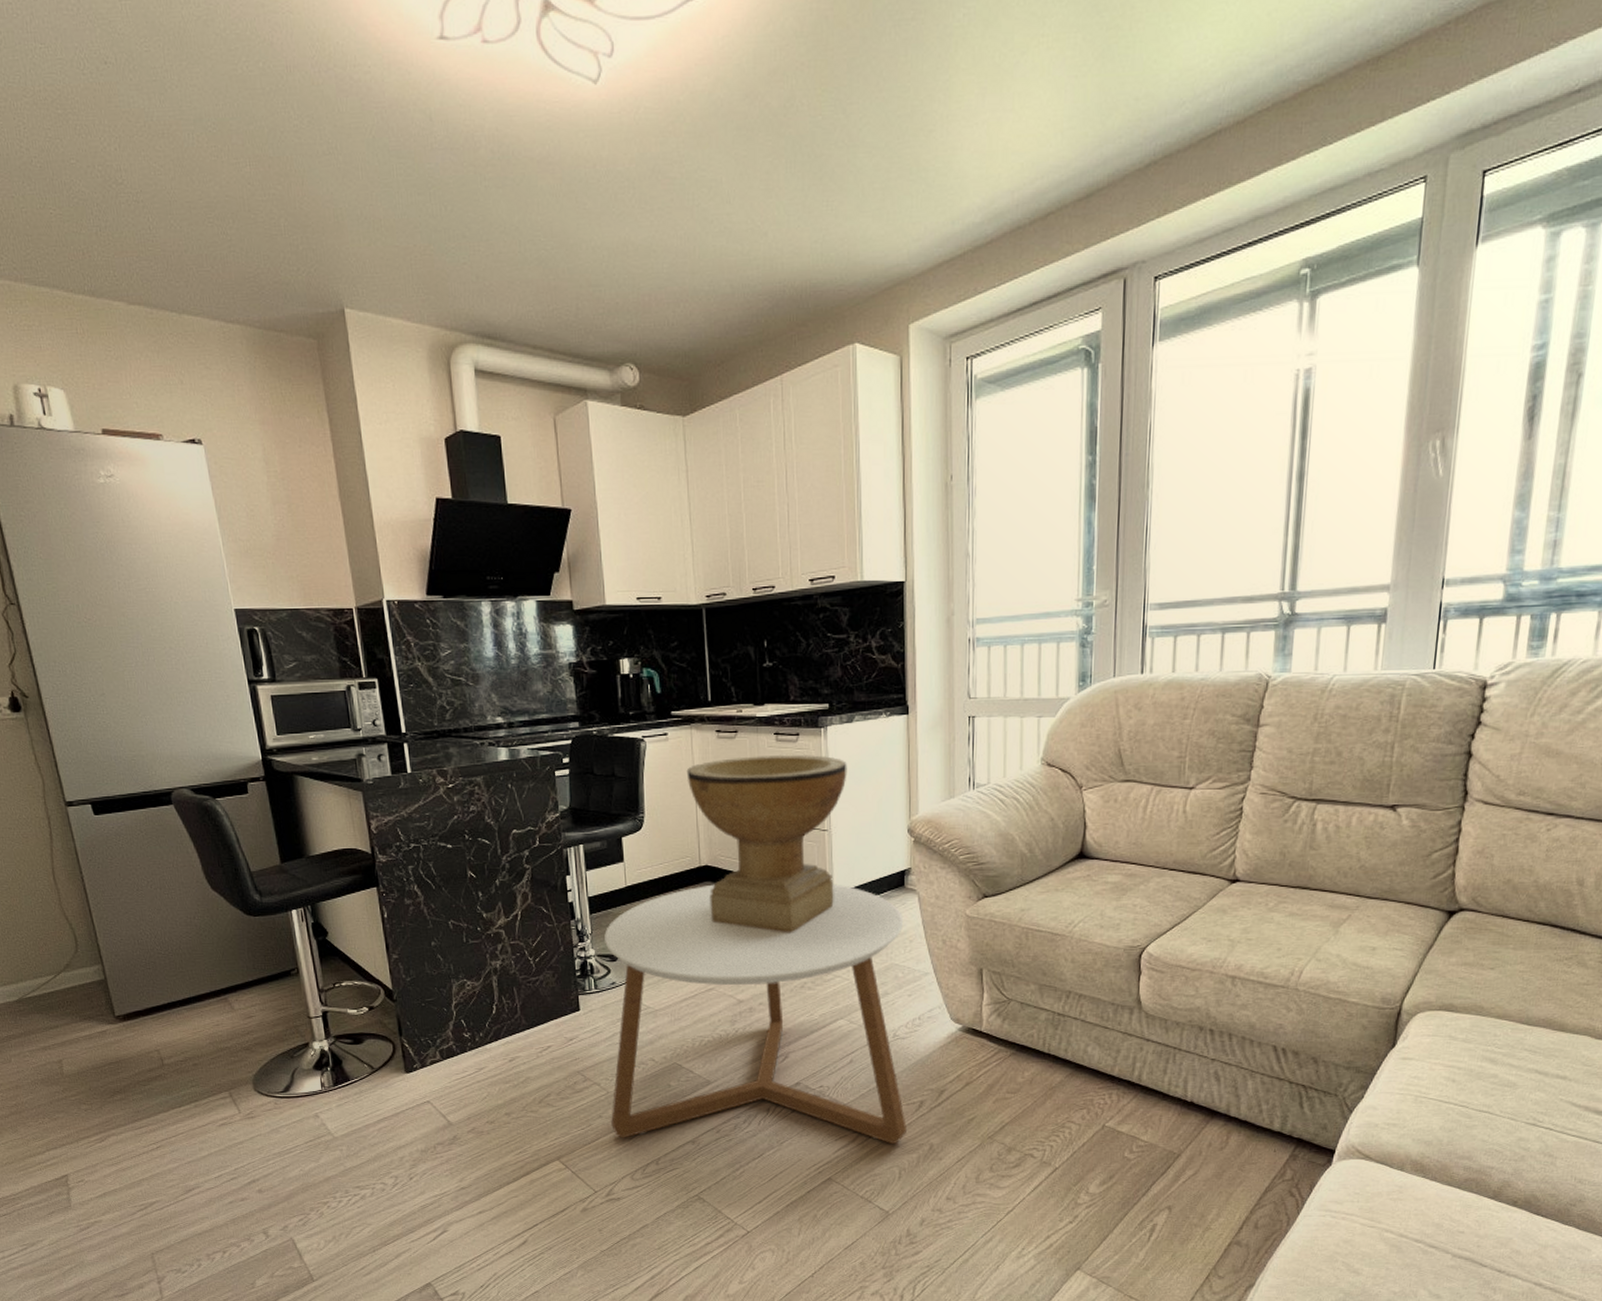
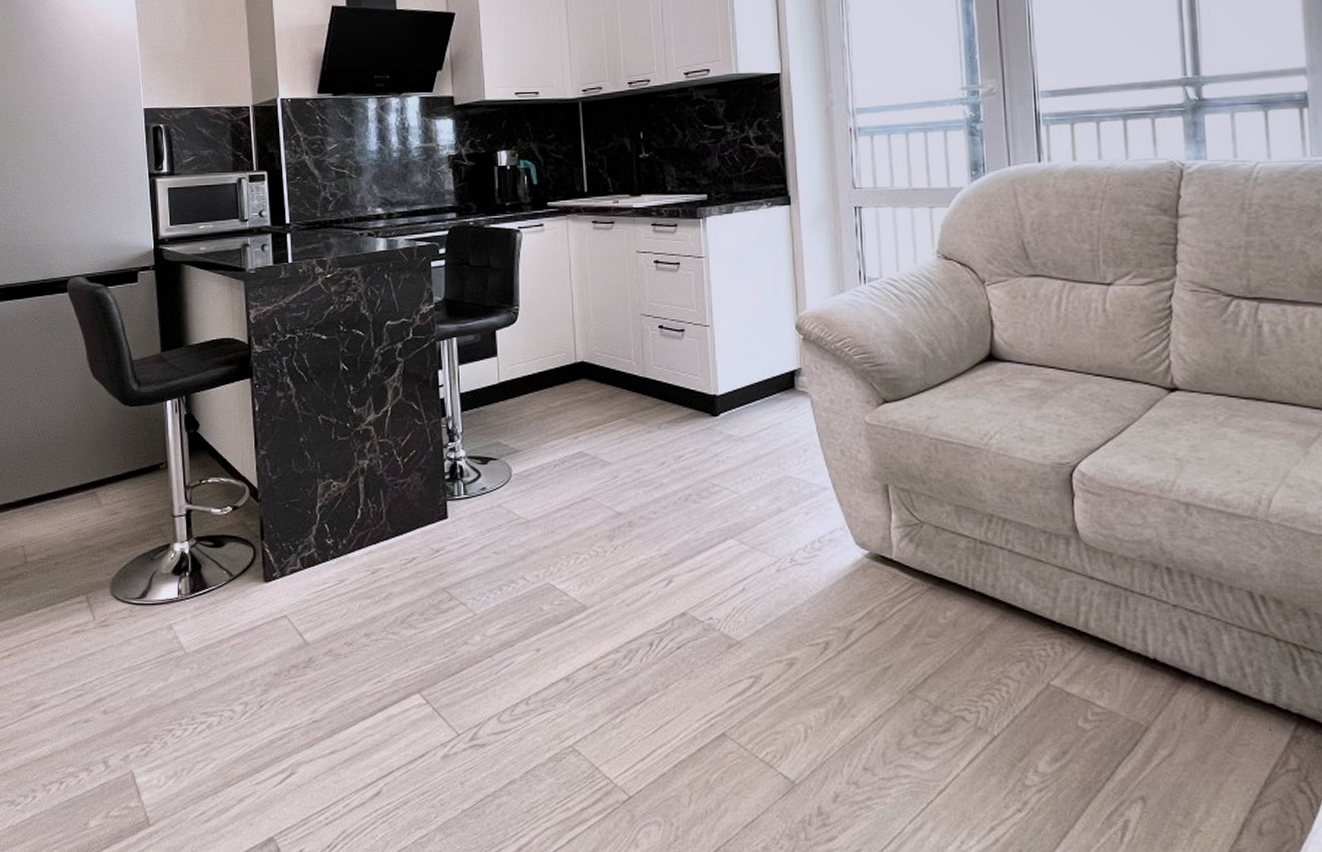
coffee table: present [604,884,906,1143] -> none [476,382,811,694]
decorative bowl: present [686,754,847,933] -> none [562,245,729,438]

